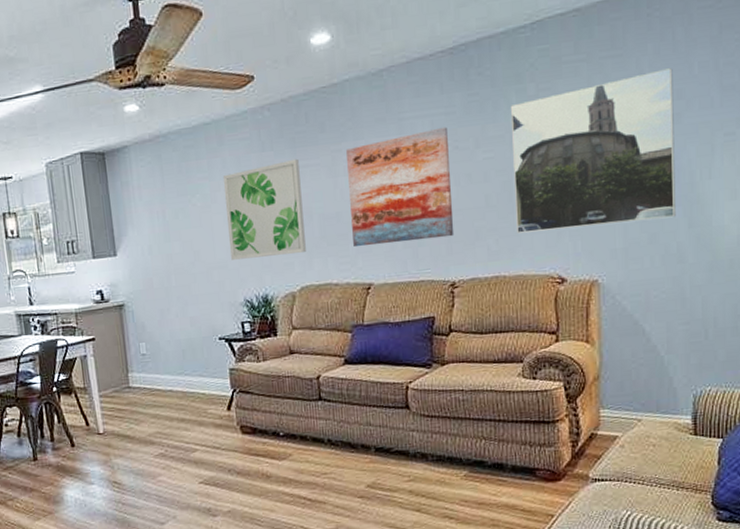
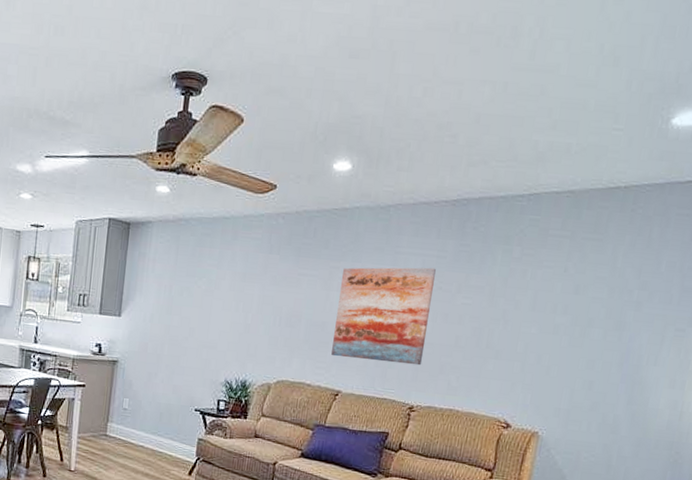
wall art: present [222,158,306,260] -> none [220,266,300,350]
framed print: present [510,68,676,234] -> none [477,260,643,392]

